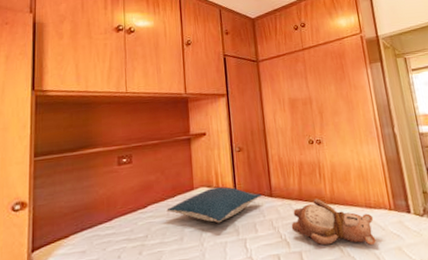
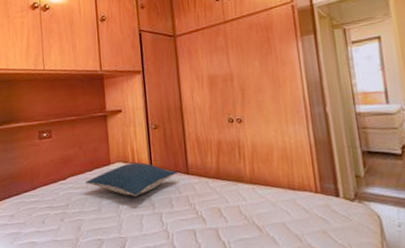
teddy bear: present [291,199,376,246] -> none [207,178,299,227]

